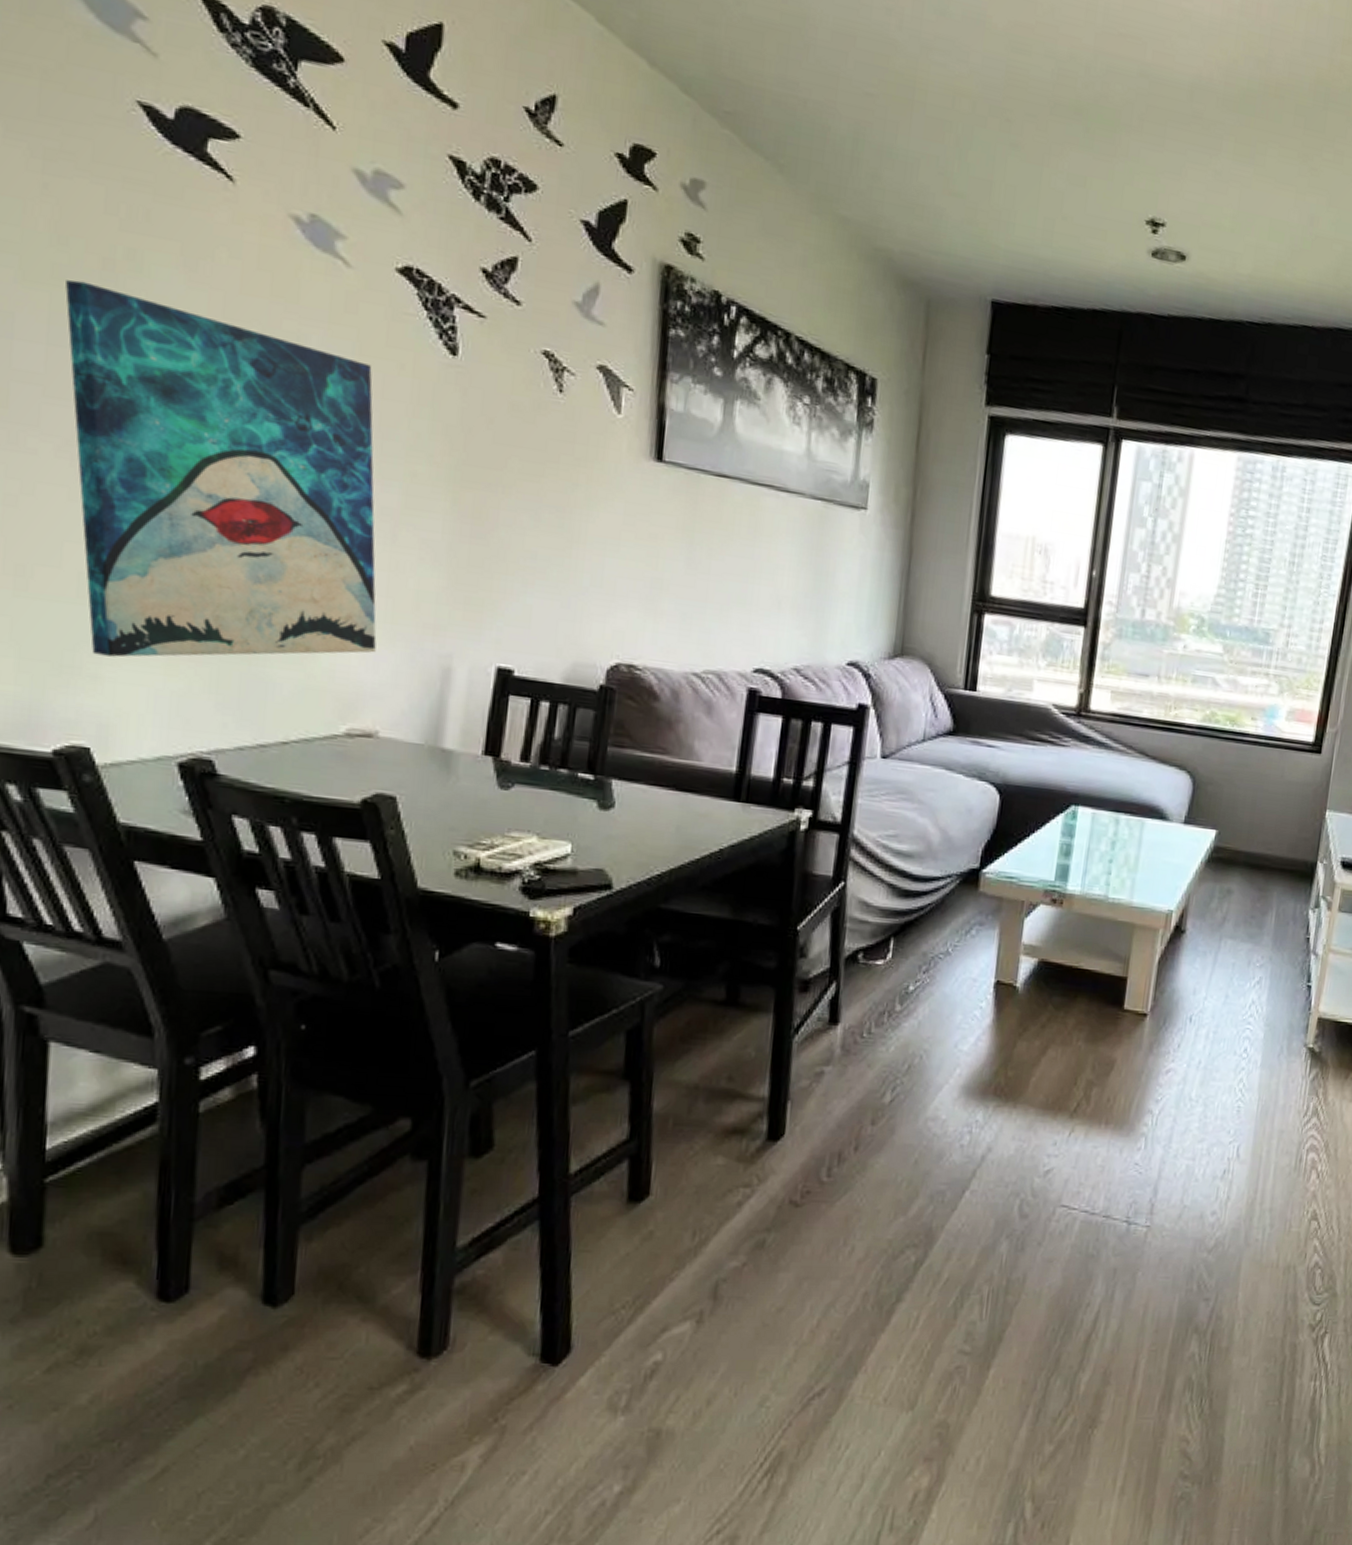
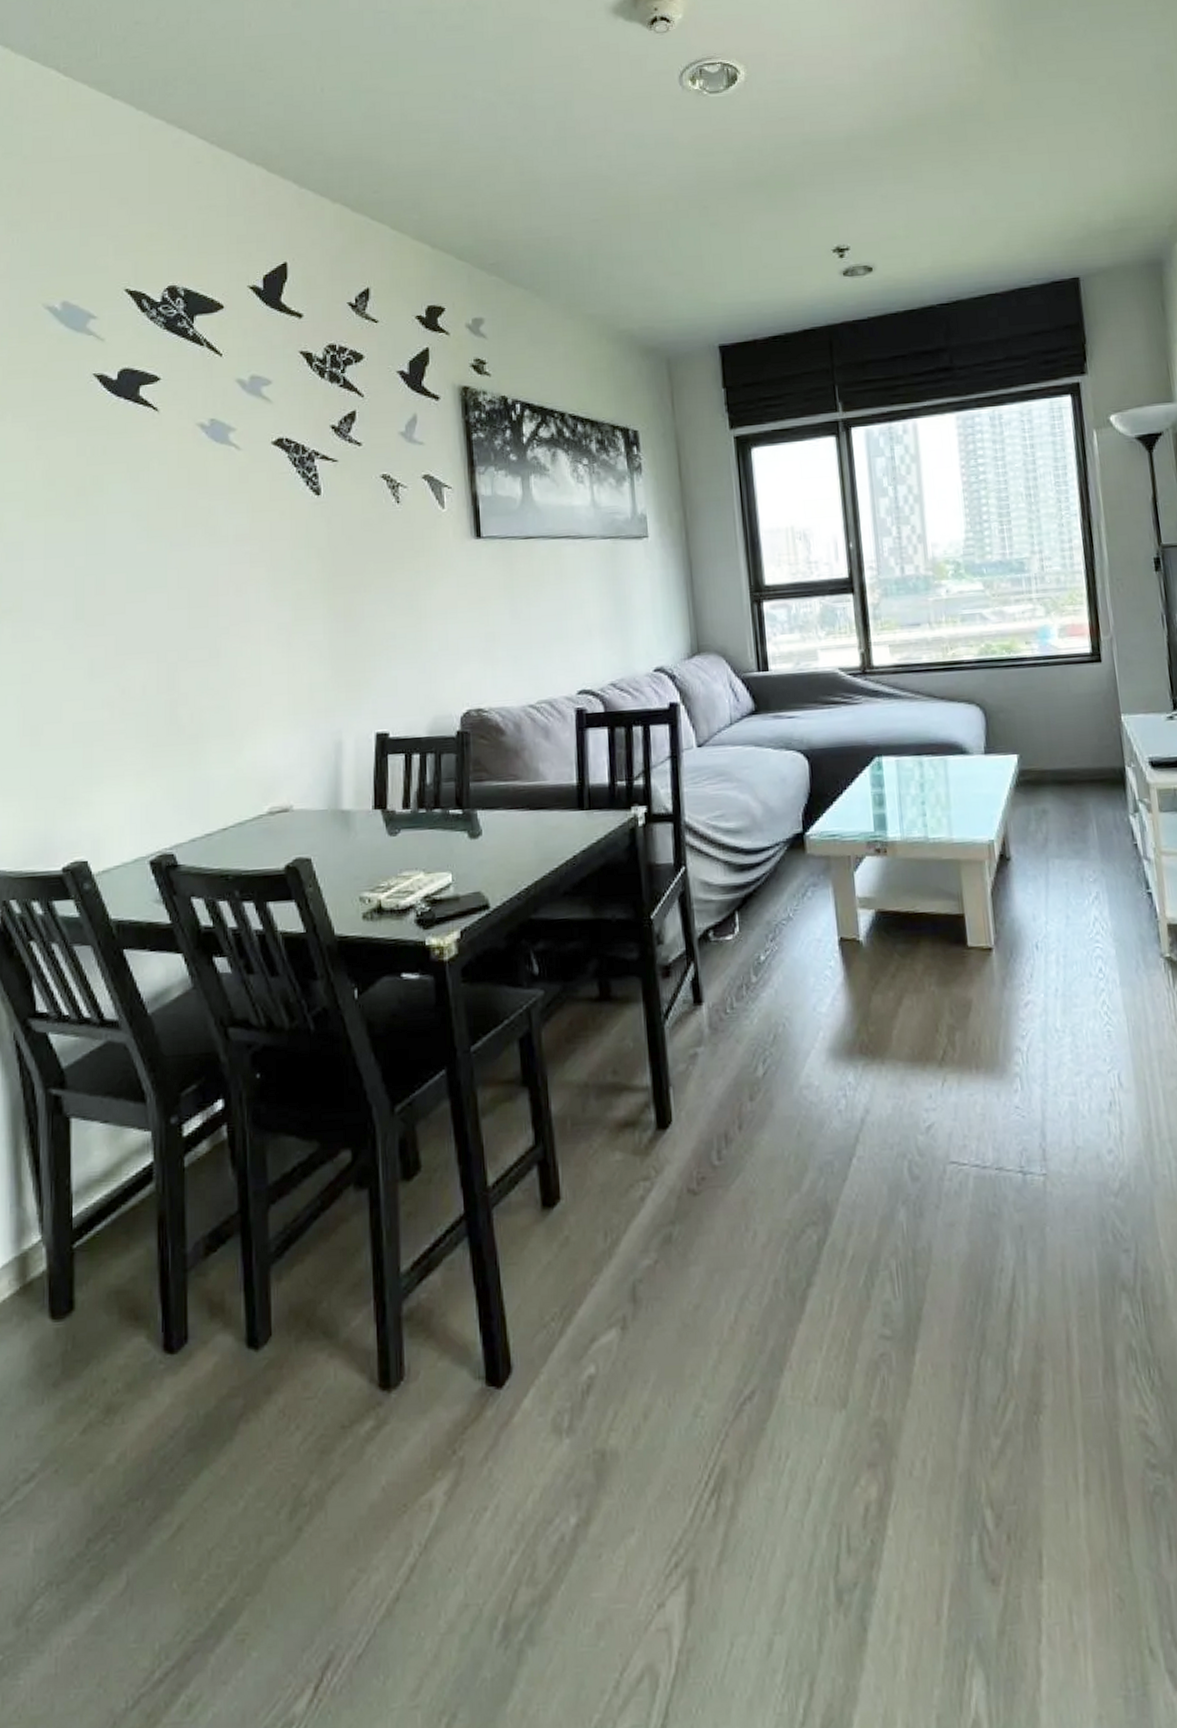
wall art: present [65,280,377,657] -> none [55,507,284,785]

